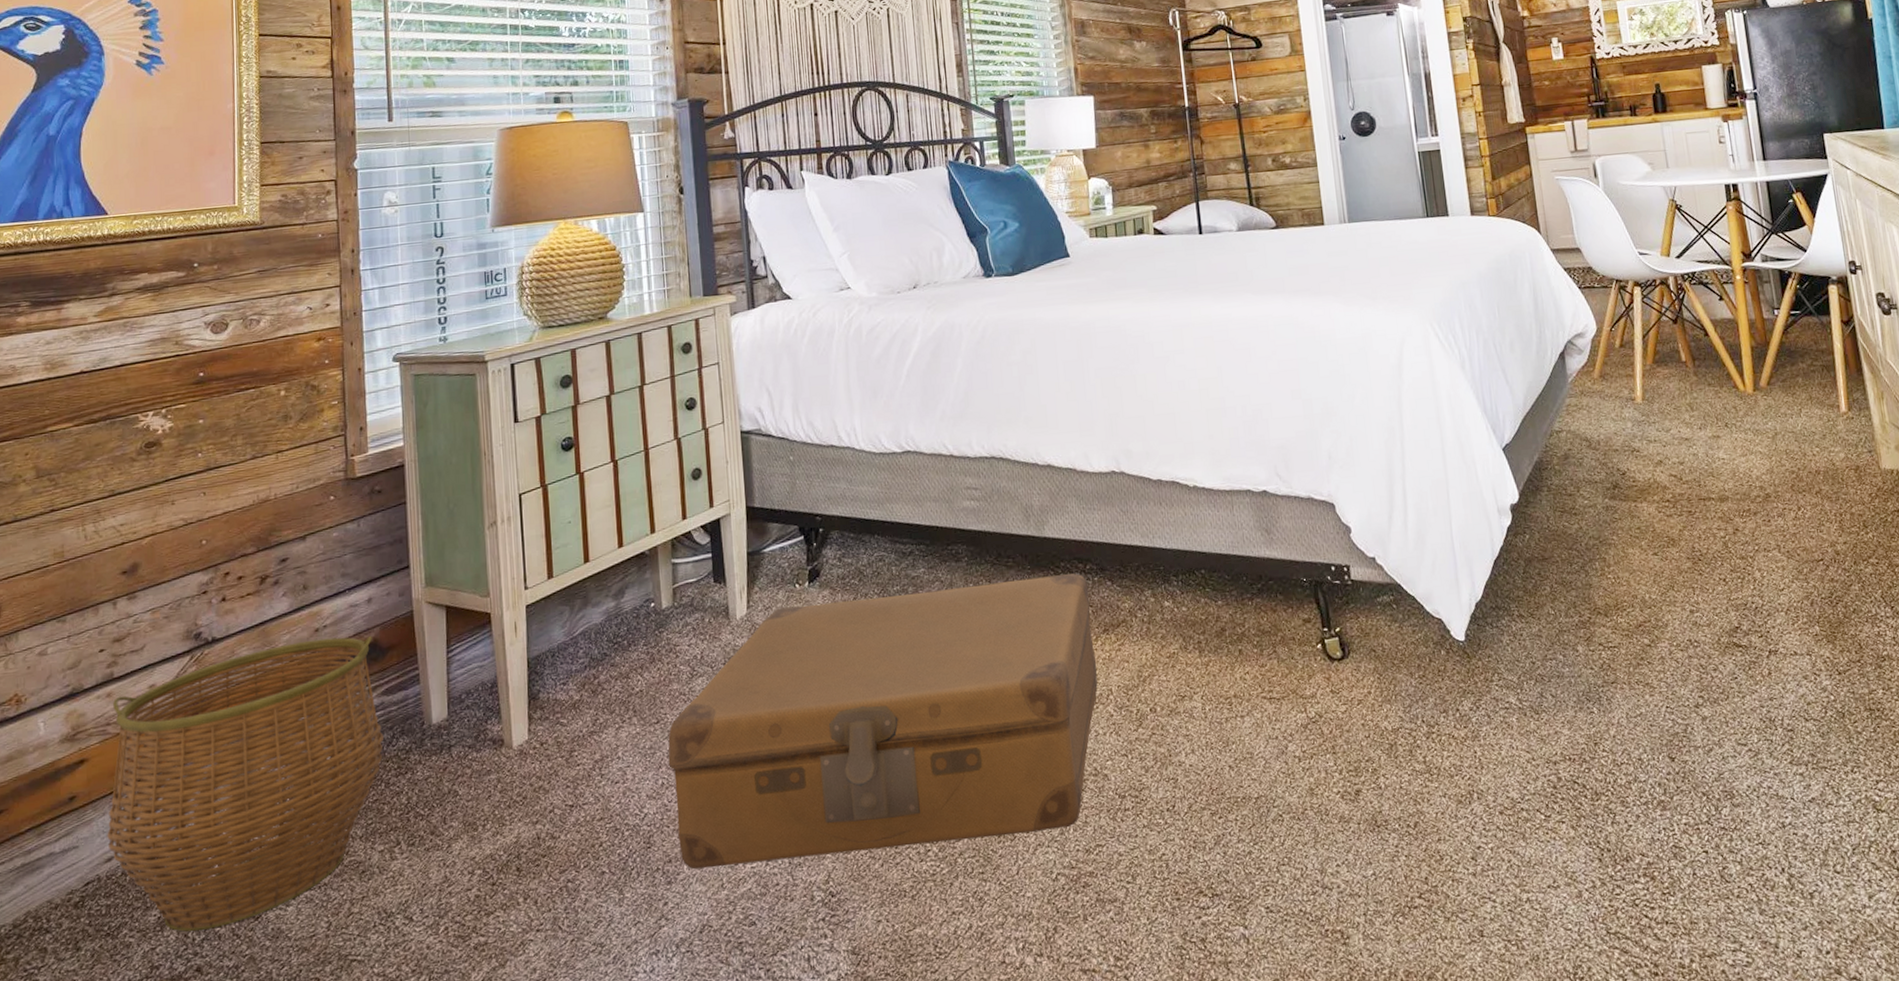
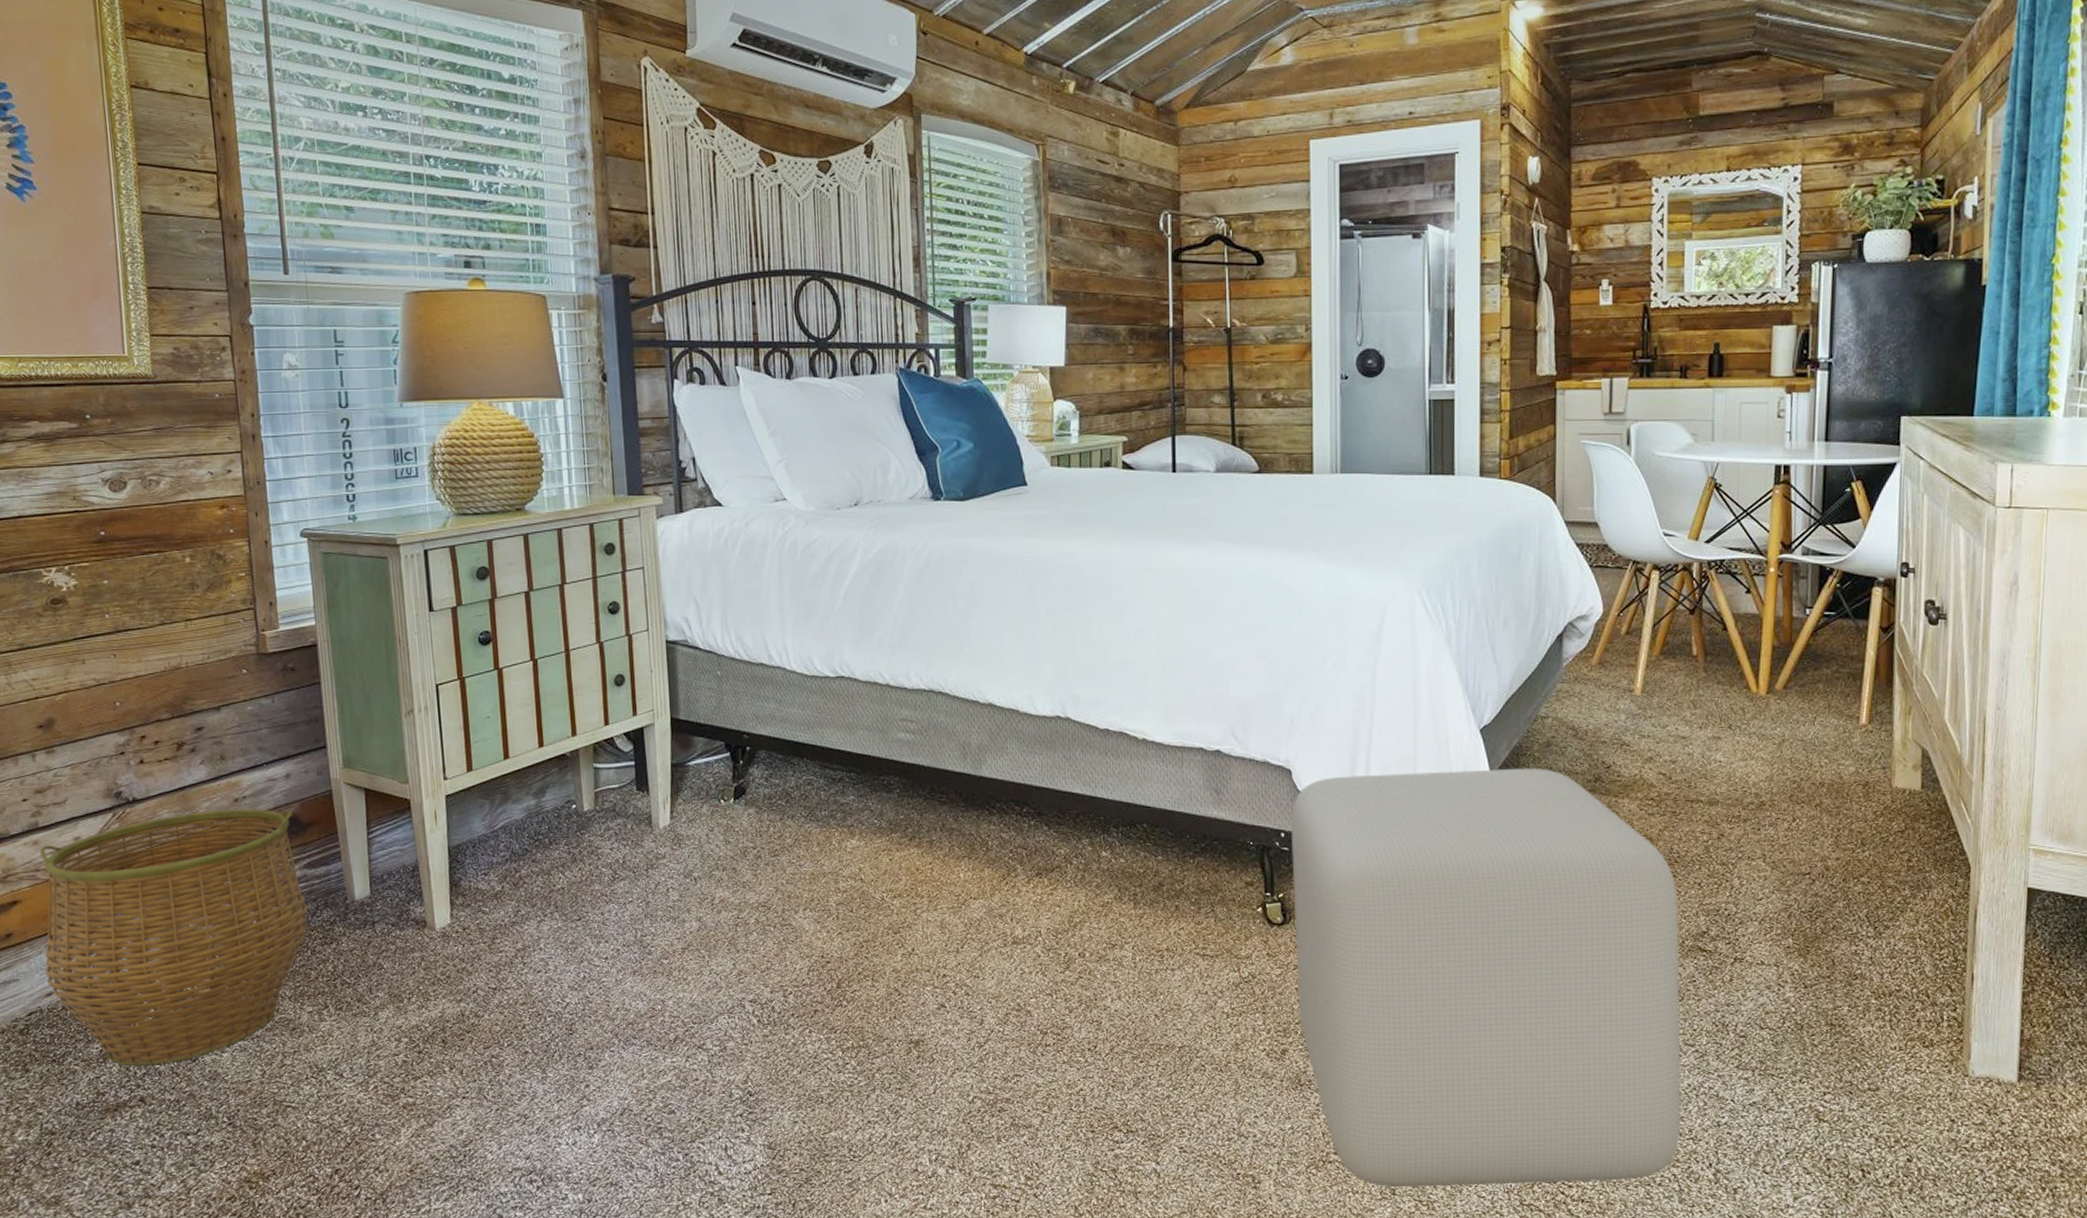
suitcase: present [668,573,1098,870] -> none [589,815,1027,1058]
pouf: none [1339,480,1749,929] -> present [1292,768,1681,1187]

